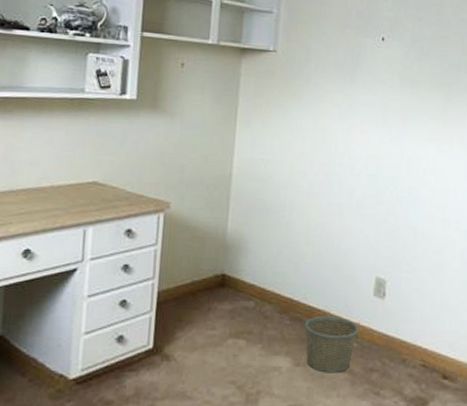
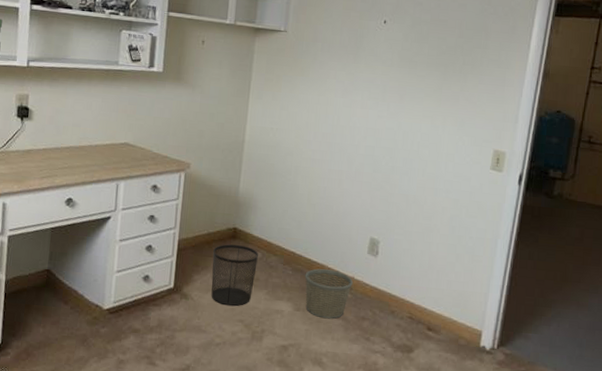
waste bin: none [197,294,251,366] -> present [211,244,258,307]

